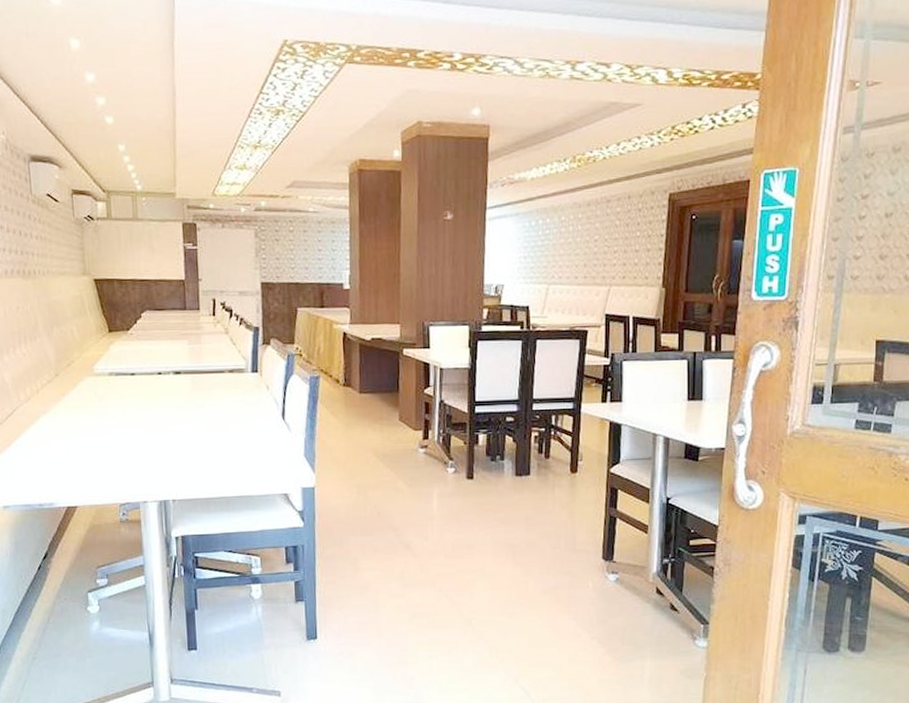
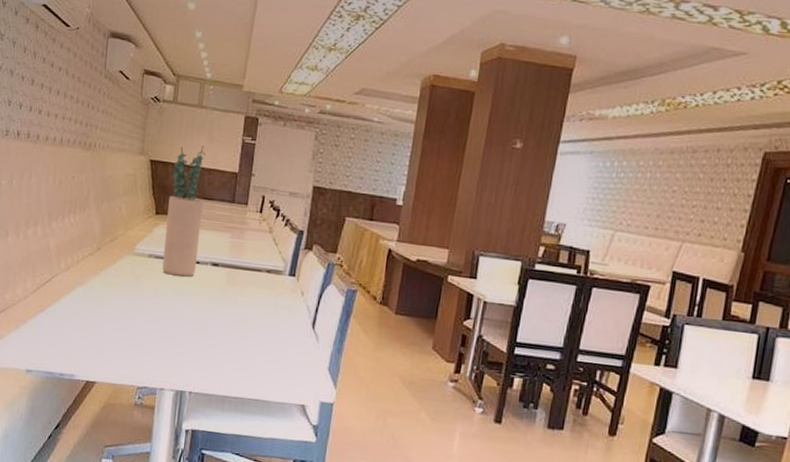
vase: none [118,258,159,390] -> present [162,145,206,277]

